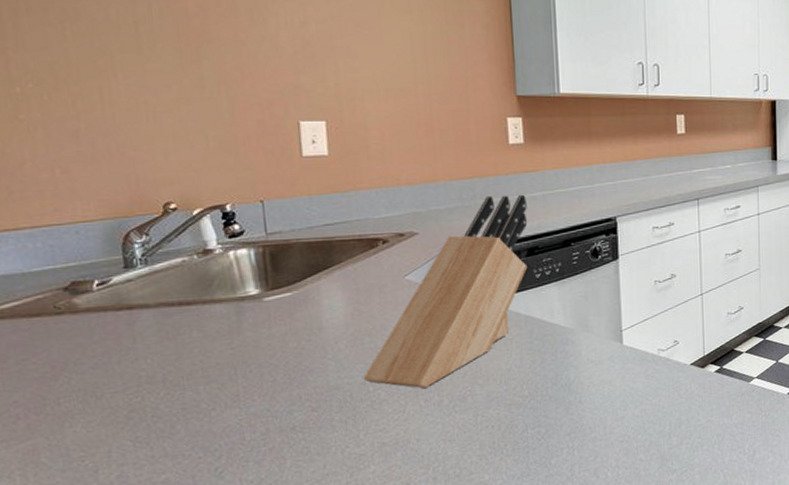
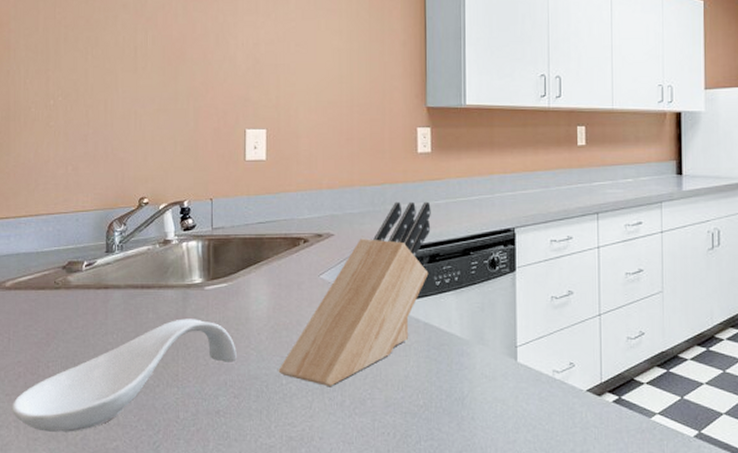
spoon rest: none [11,333,311,476] -> present [12,319,237,432]

